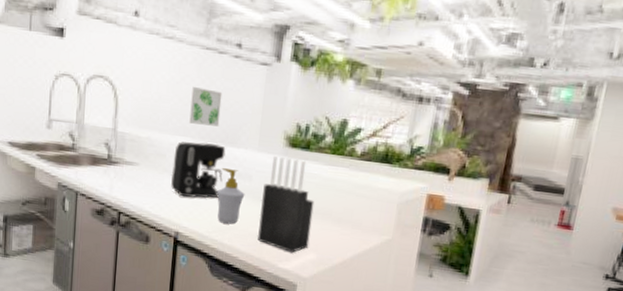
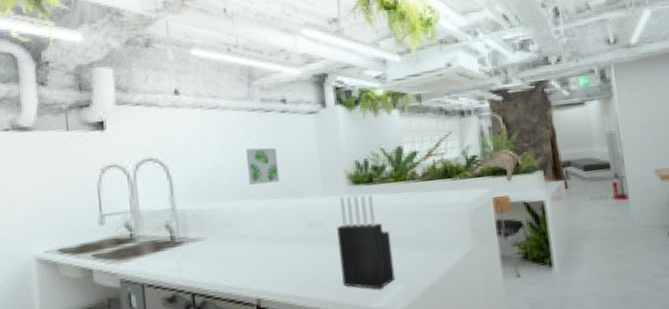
coffee maker: present [171,141,226,199] -> none [240,199,295,261]
soap bottle: present [216,167,245,224] -> none [291,219,321,277]

